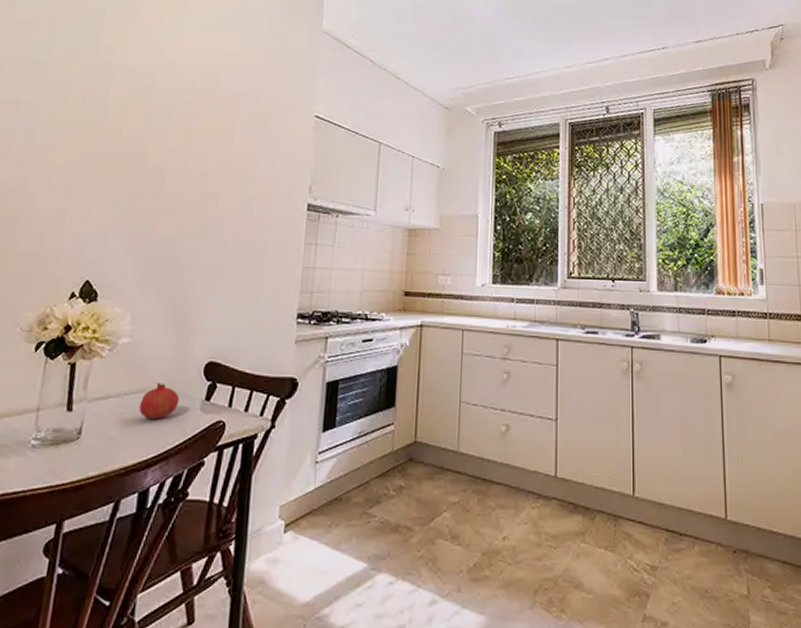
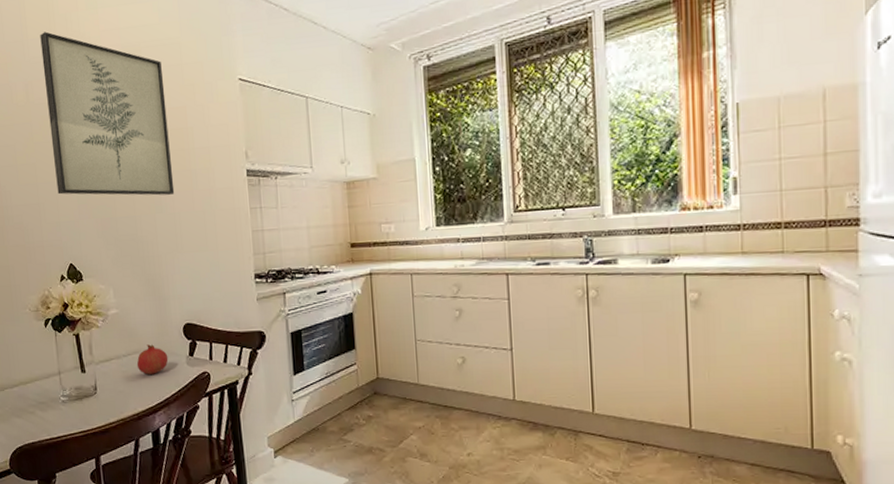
wall art: none [92,40,238,219] -> present [40,31,175,196]

